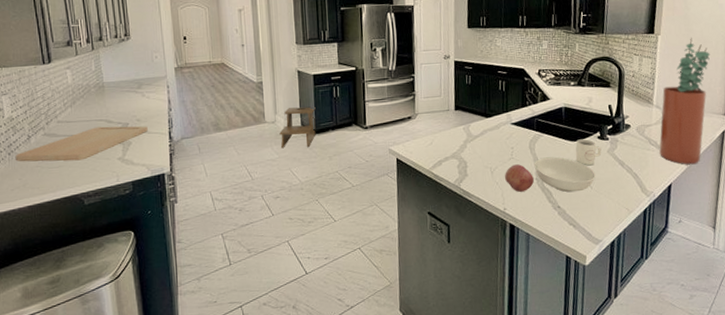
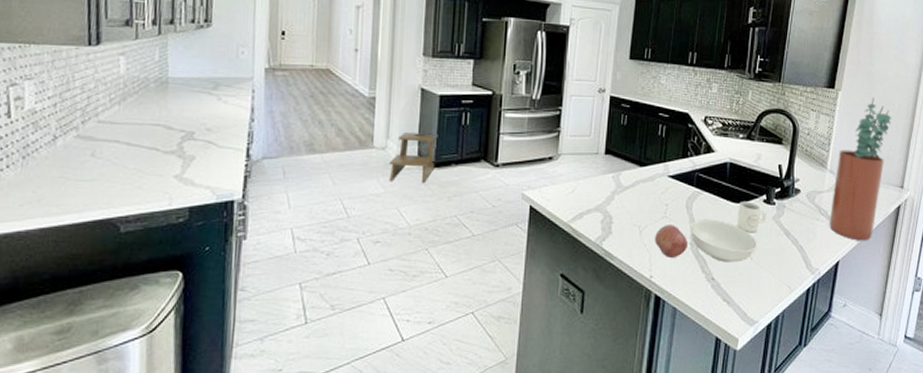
cutting board: present [16,125,148,162] -> none [32,133,220,174]

